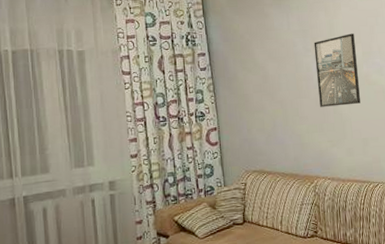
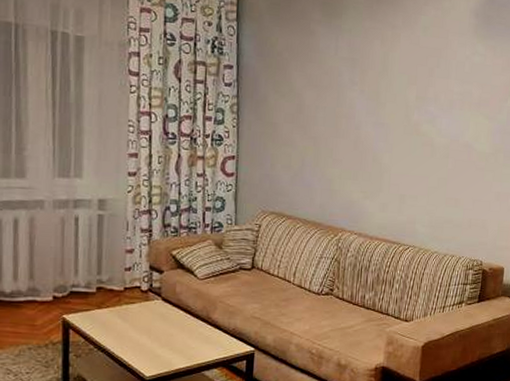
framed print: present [313,33,360,107] -> none [358,72,410,155]

